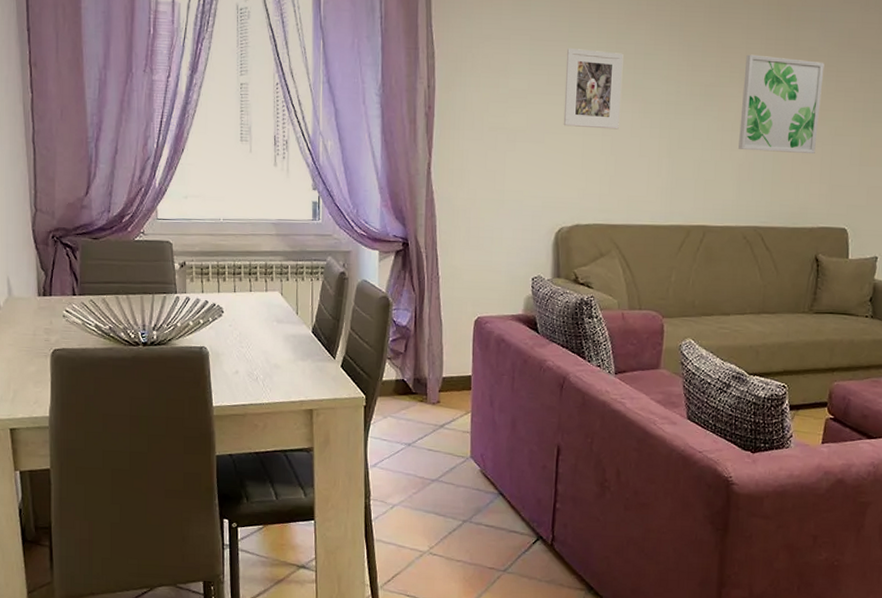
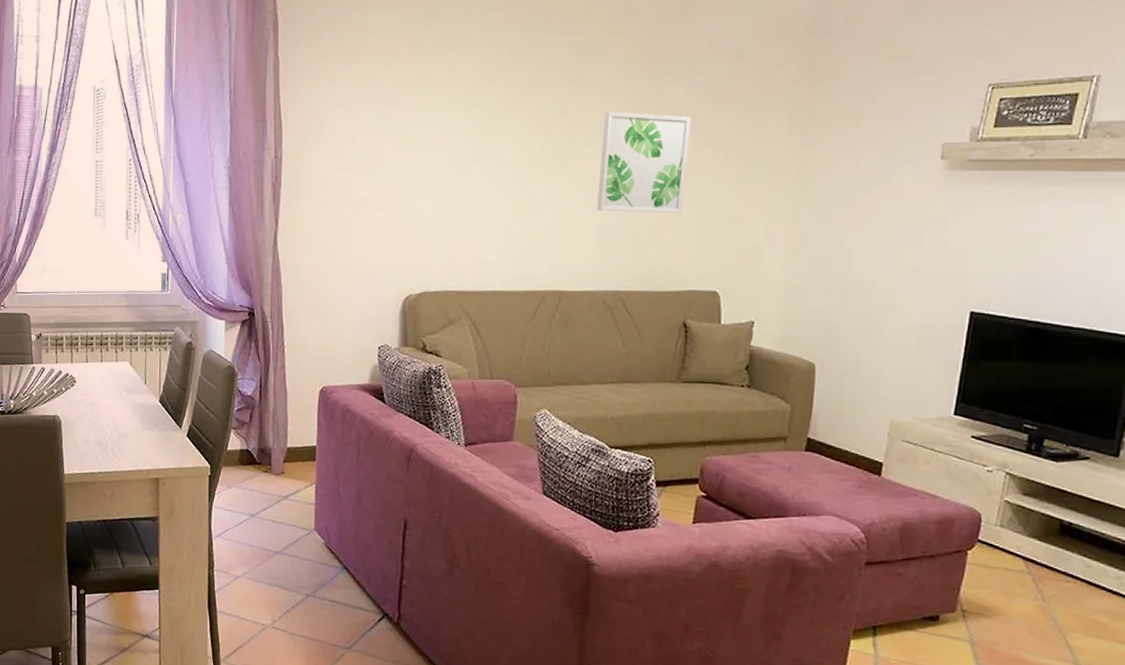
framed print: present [563,48,624,130] -> none [411,114,474,194]

